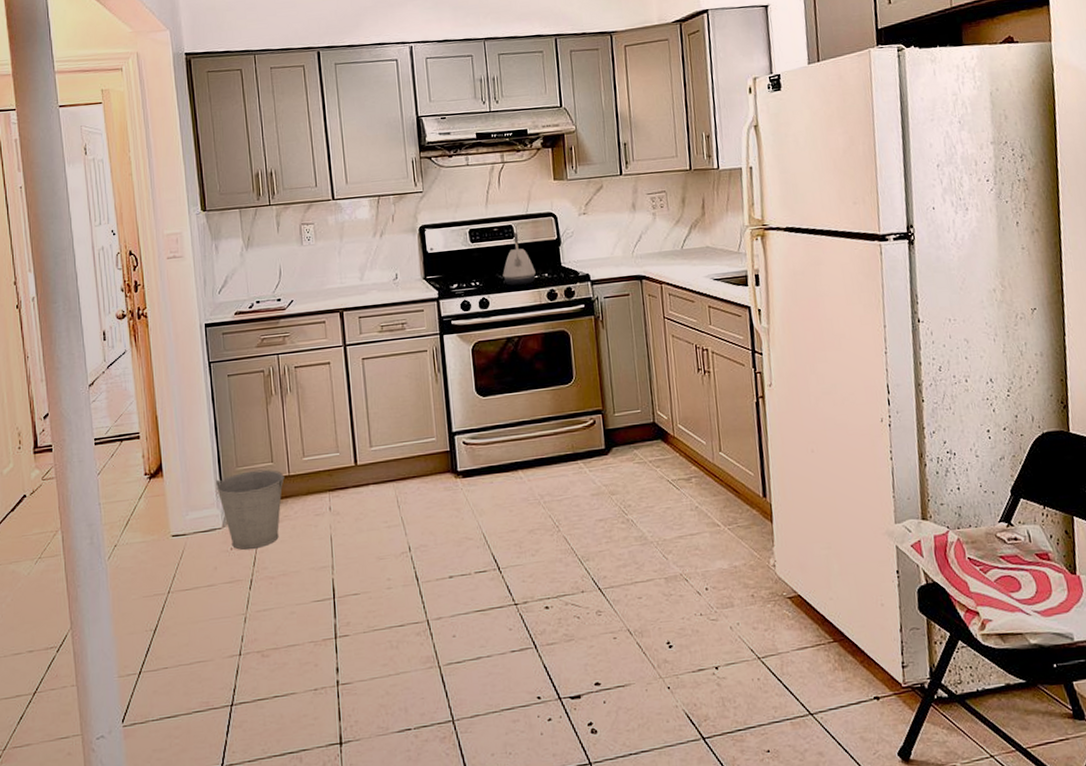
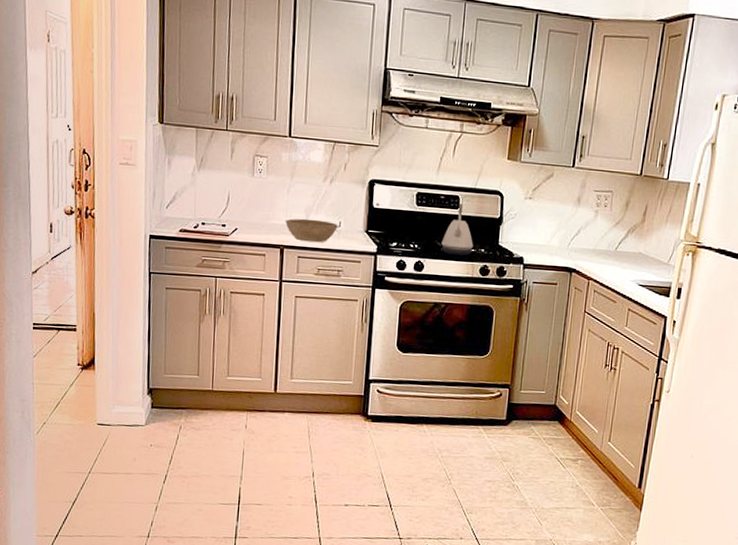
bucket: present [216,469,285,550] -> none [143,379,208,449]
bowl: none [341,275,395,301] -> present [286,218,338,243]

